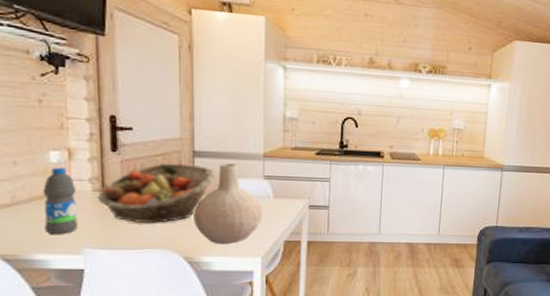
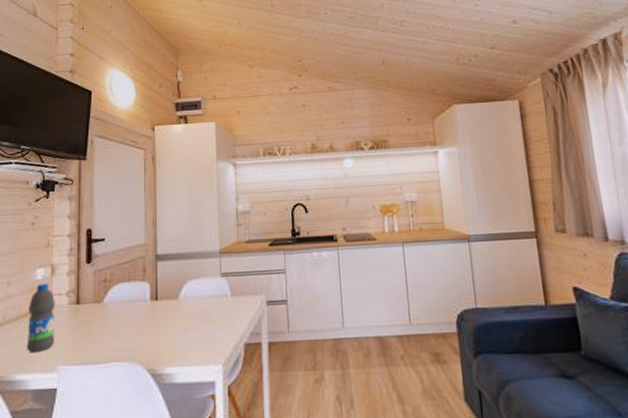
fruit basket: present [97,163,215,223] -> none [73,268,175,334]
vase: present [194,164,263,244] -> none [156,264,222,352]

